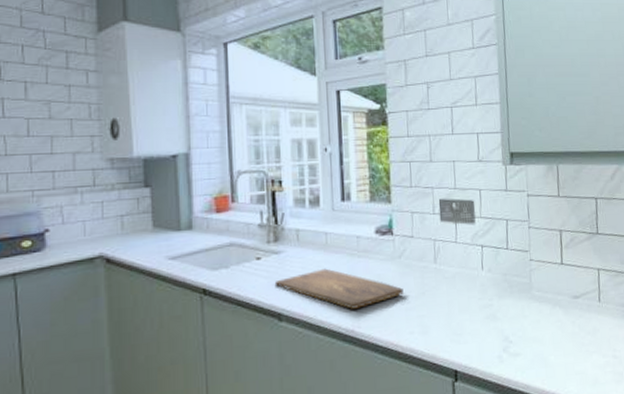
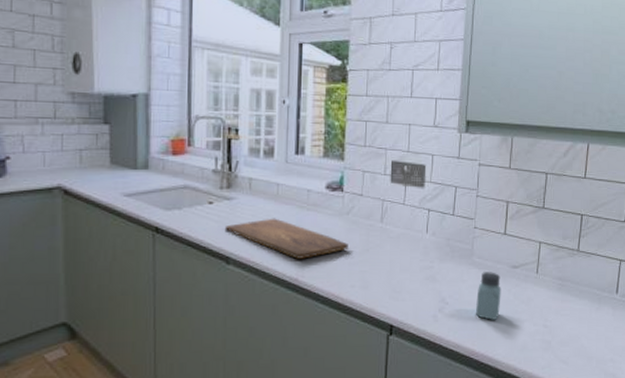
saltshaker: none [540,304,566,357] -> present [476,272,501,321]

